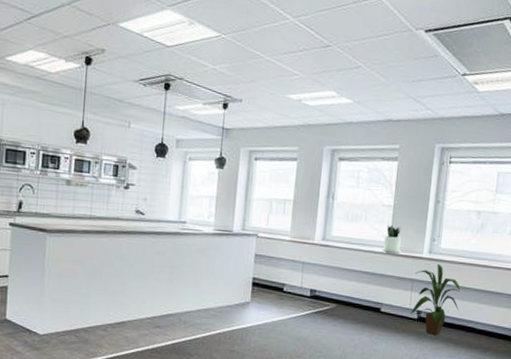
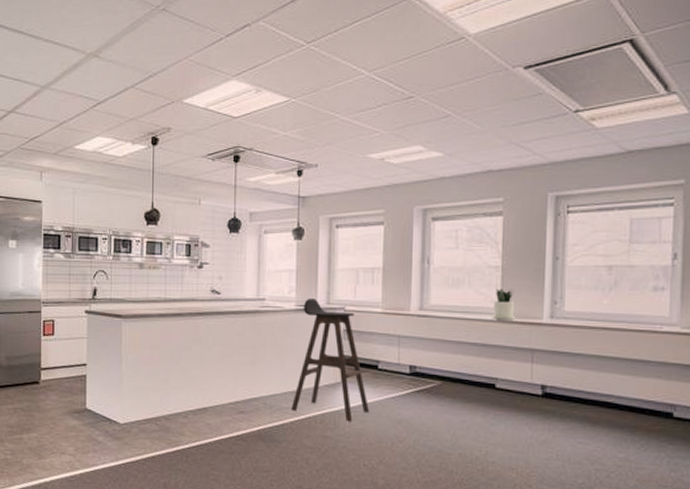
bar stool: none [203,224,274,338] -> present [291,299,370,422]
house plant: present [411,263,460,335] -> none [533,329,594,413]

